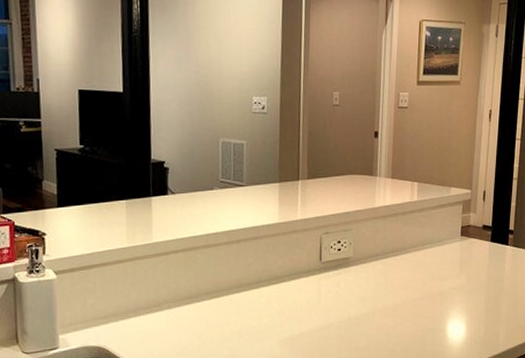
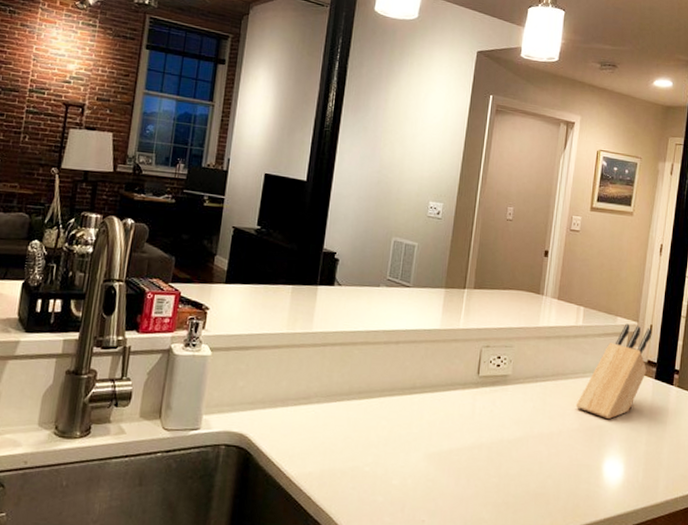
knife block: none [417,193,486,285] -> present [576,323,652,420]

